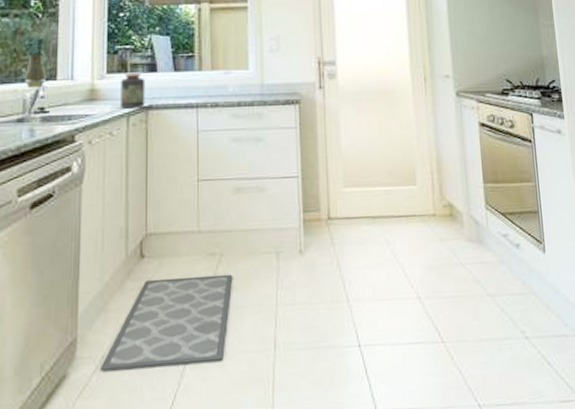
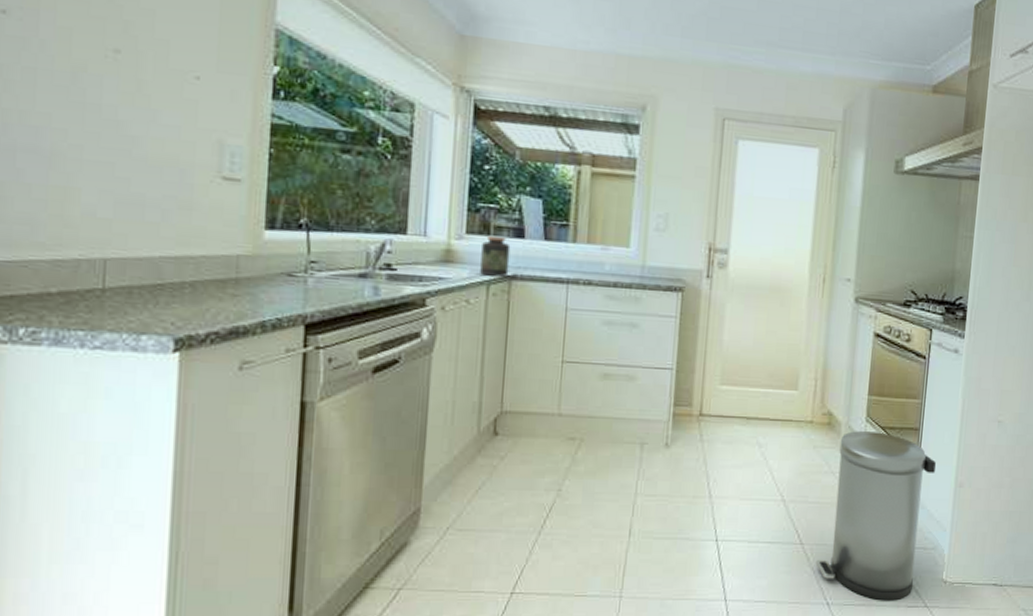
vase: present [21,34,46,89] -> none [365,177,395,242]
bath mat: present [100,274,233,371] -> none [445,457,592,542]
pedal bin: none [460,218,562,398] -> present [815,431,936,601]

